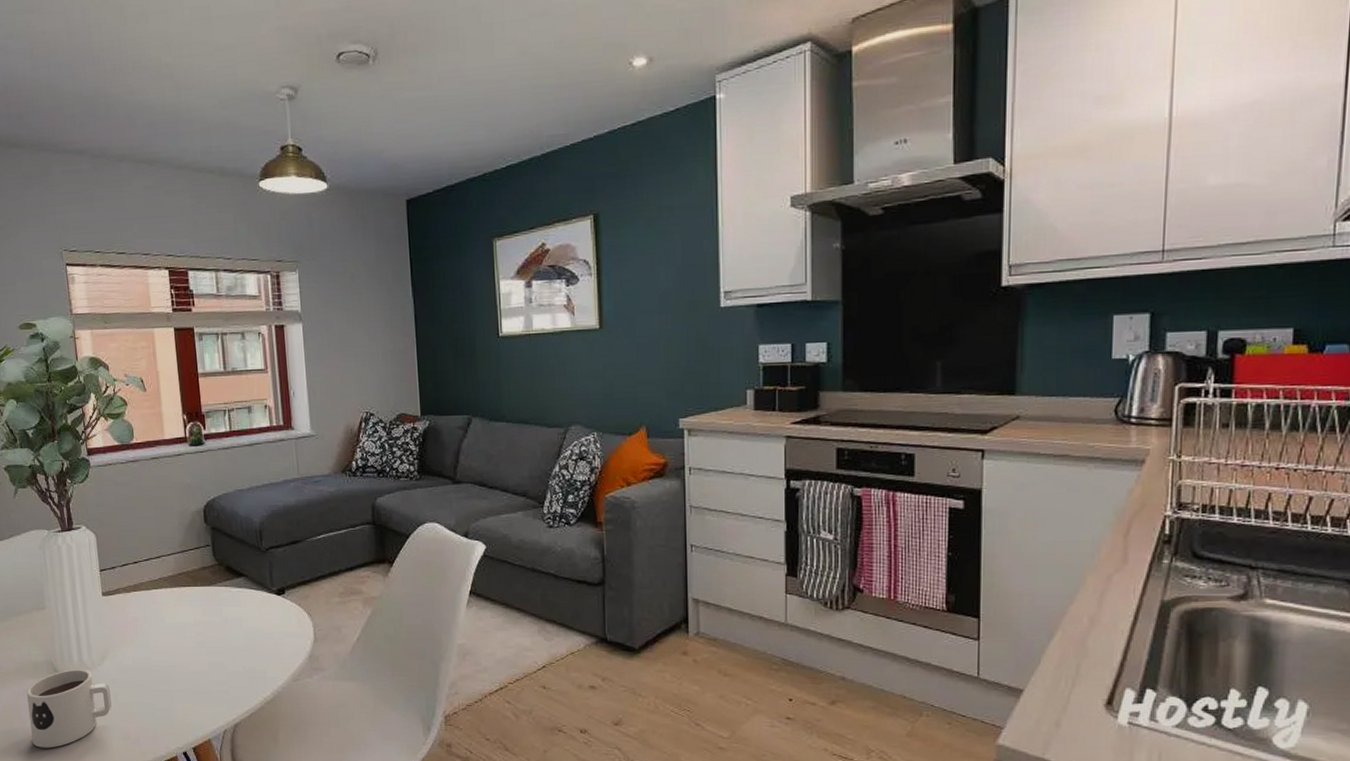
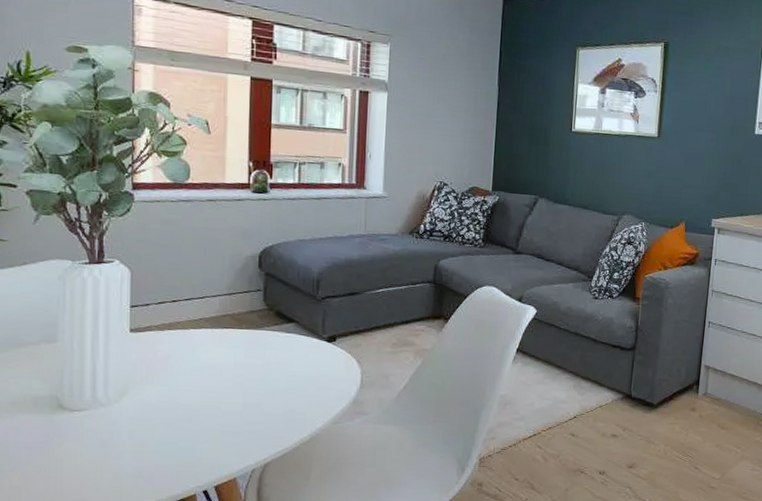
mug: present [26,668,112,748] -> none [19,405,127,487]

